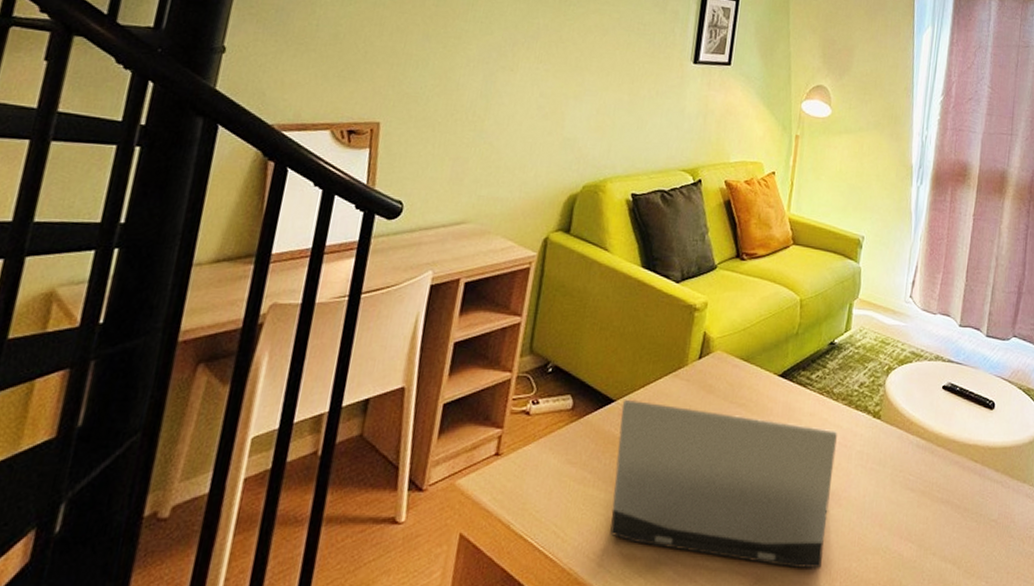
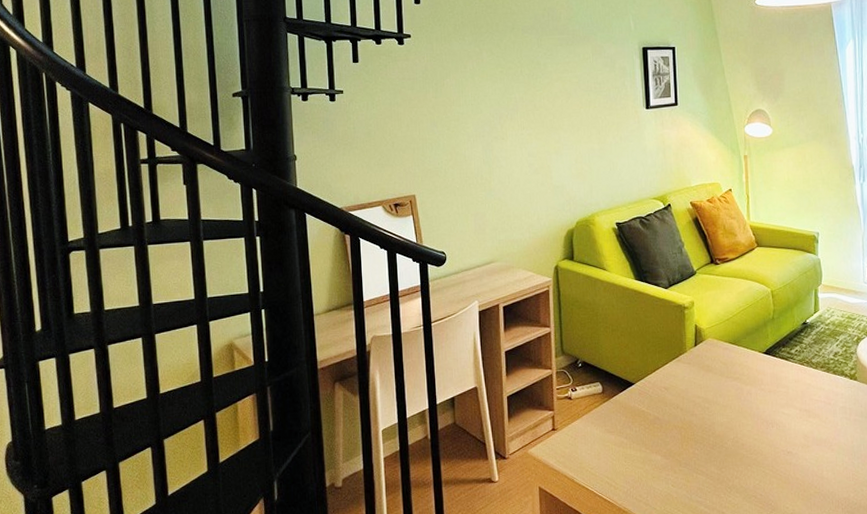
laptop computer: present [610,399,837,569] -> none [640,381,824,500]

